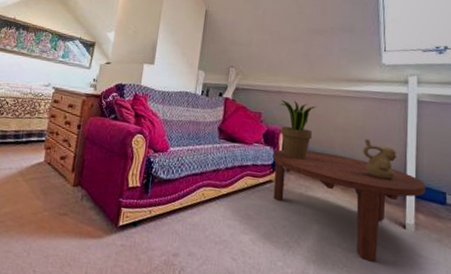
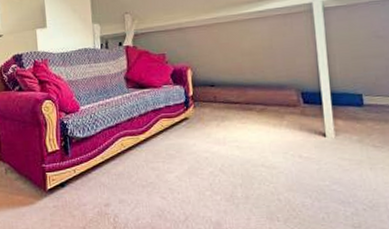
coffee table: present [272,149,426,262] -> none [183,79,342,174]
potted plant: present [280,100,316,160] -> none [182,34,221,93]
ceramic vessel: present [363,139,397,180] -> none [273,57,309,94]

